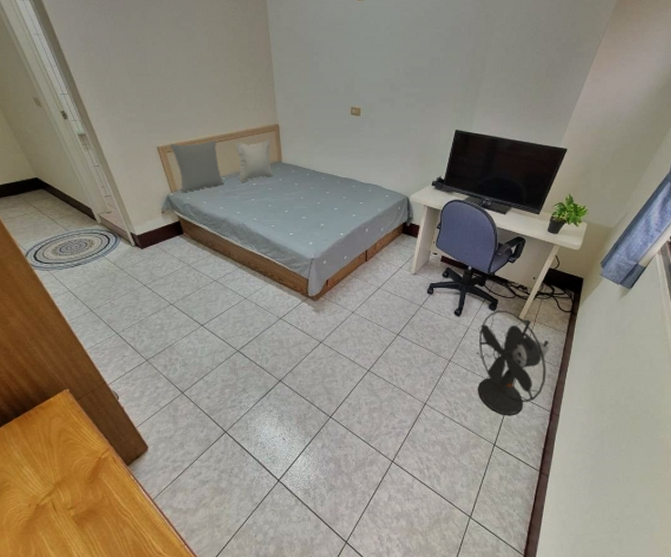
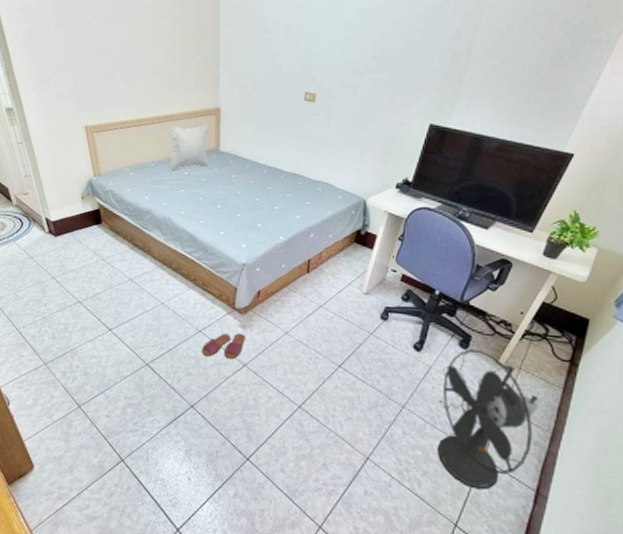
pillow: present [170,140,224,193] -> none [98,122,152,178]
slippers: none [284,317,320,338] -> present [202,333,246,359]

